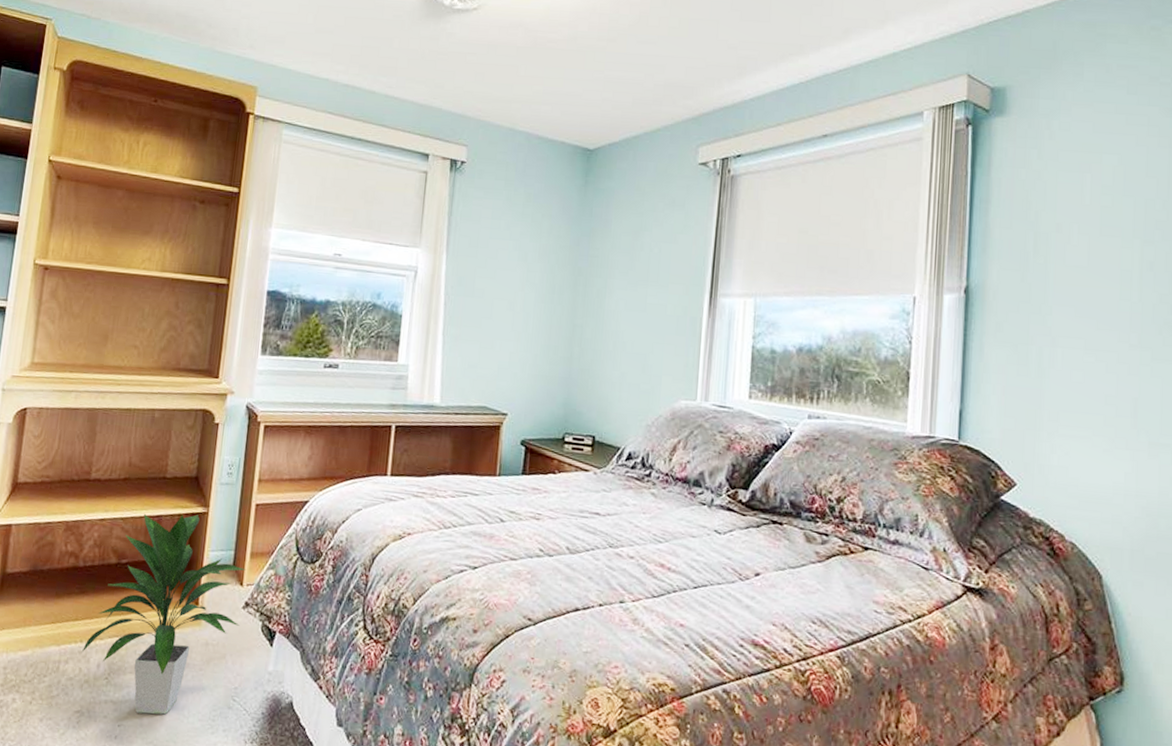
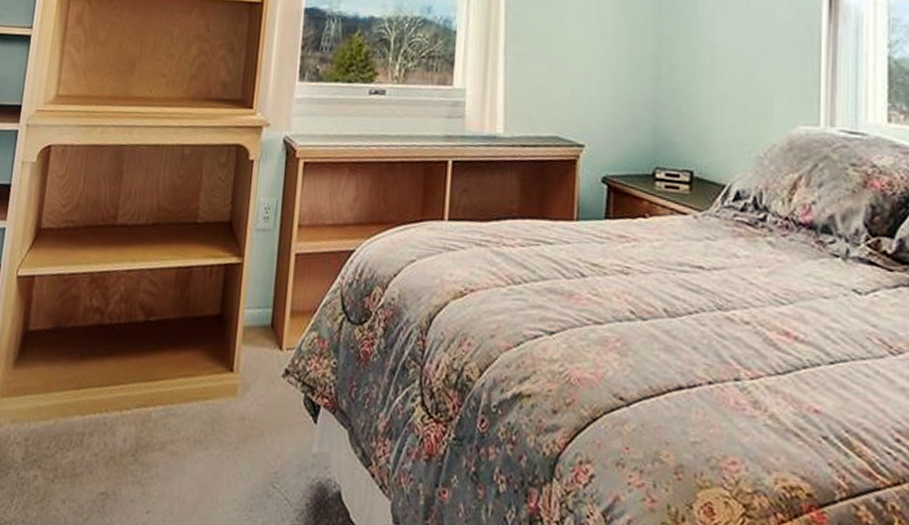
indoor plant: present [81,514,247,715] -> none [106,265,286,502]

